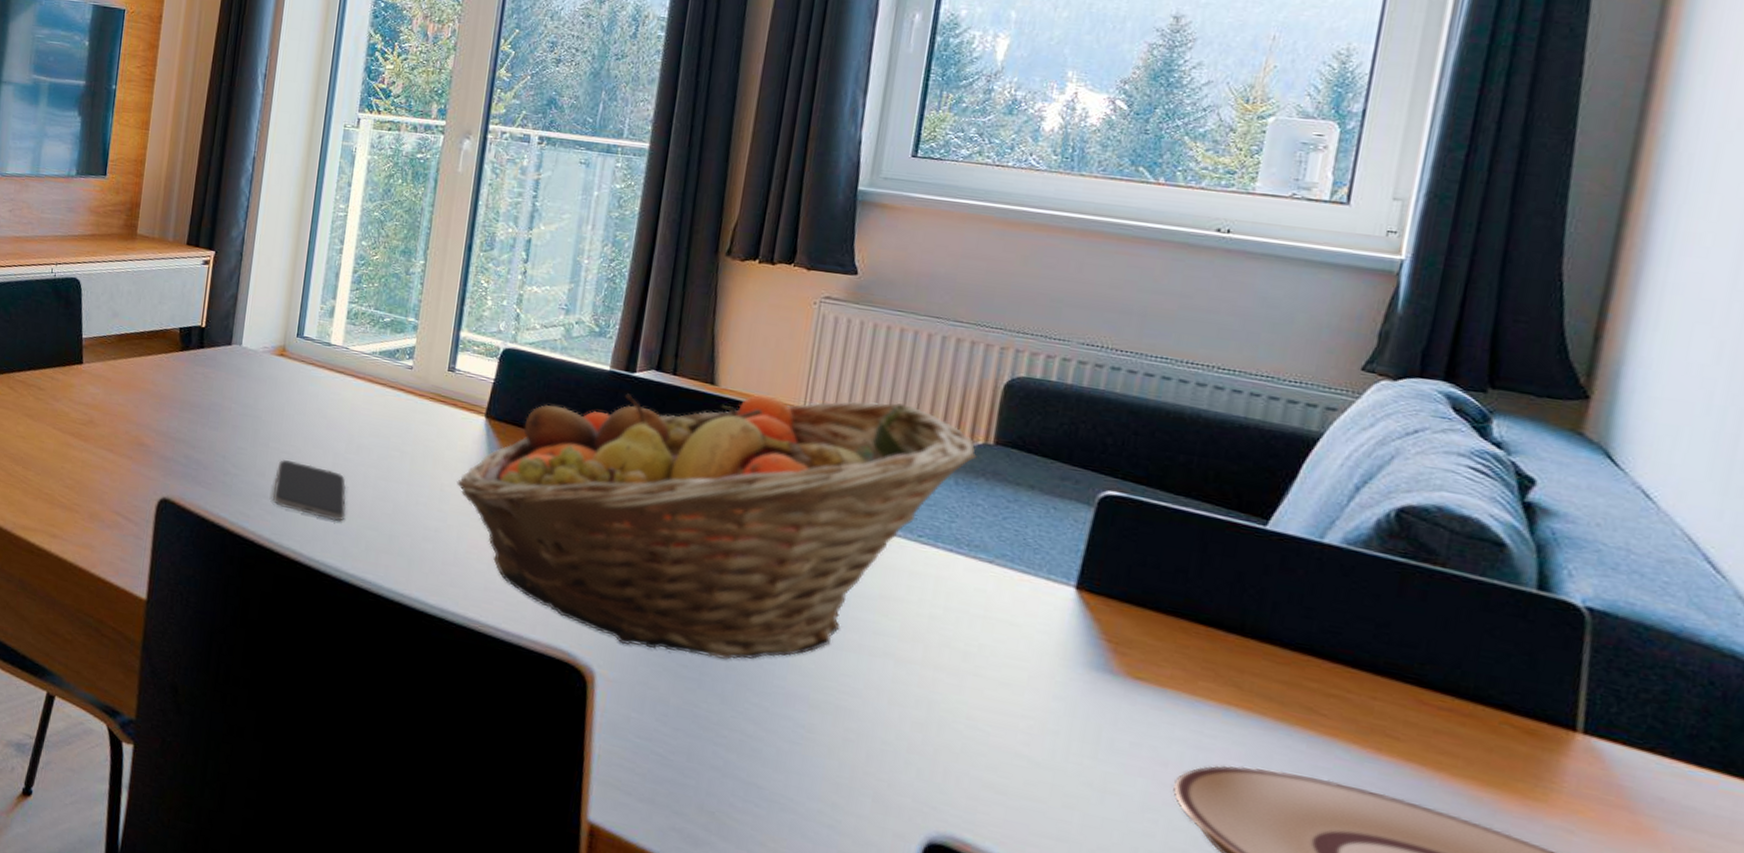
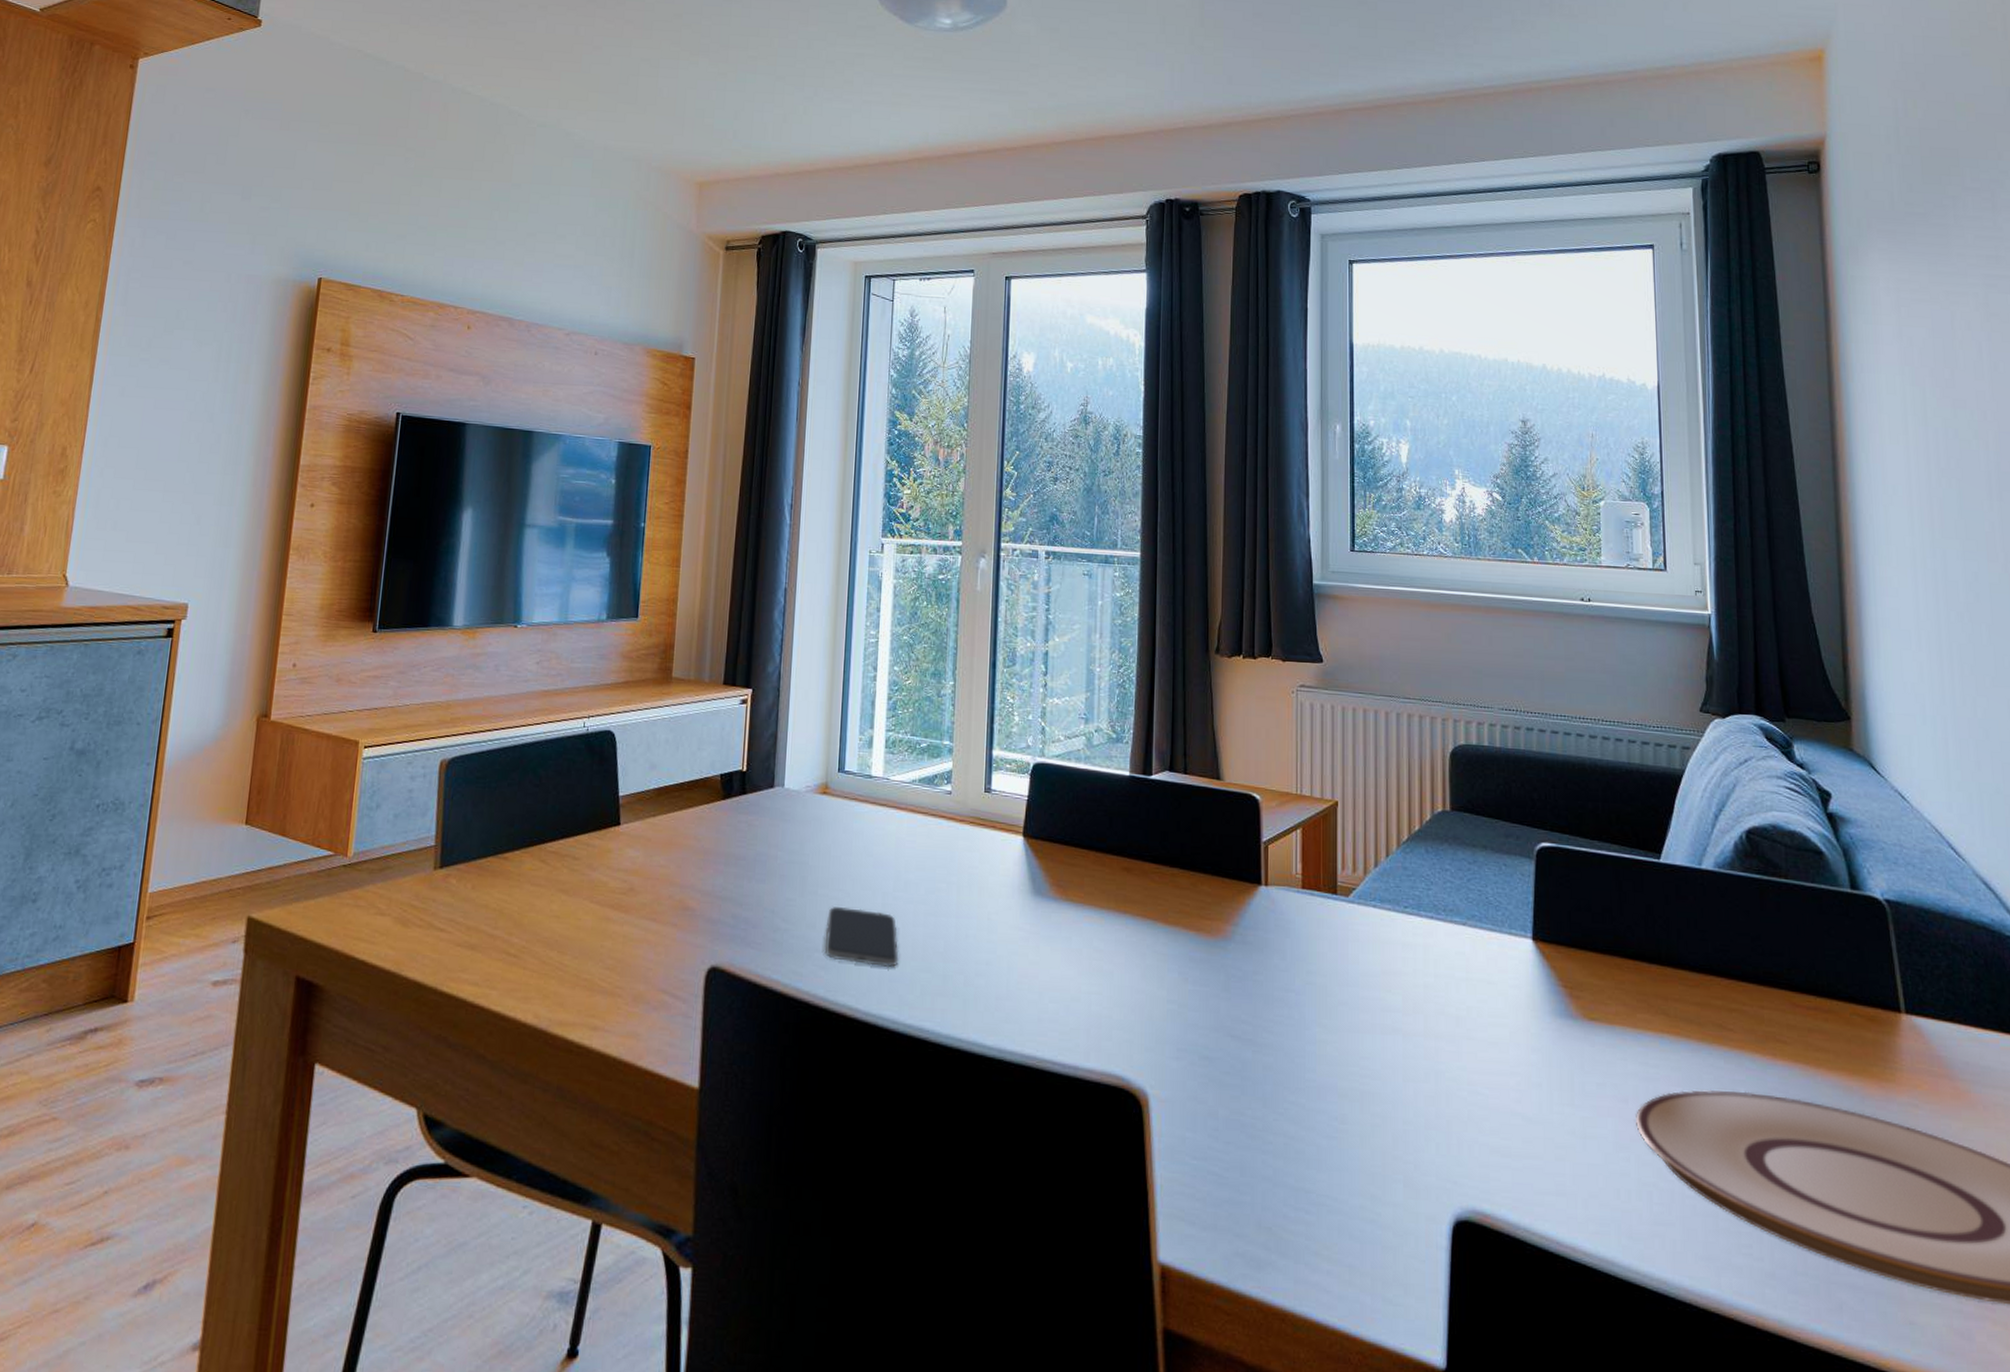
fruit basket: present [456,393,977,660] -> none [1002,780,1439,1060]

